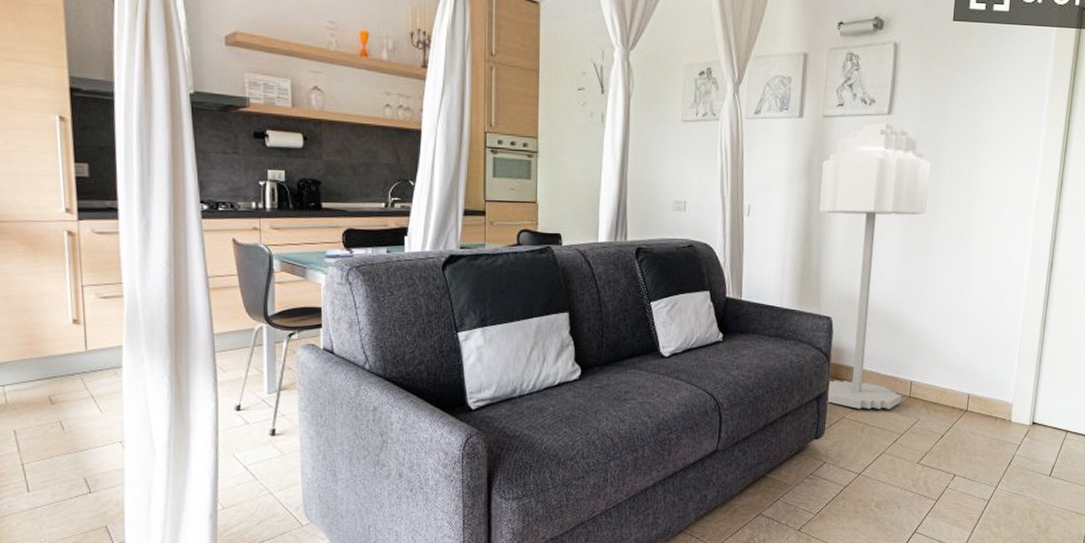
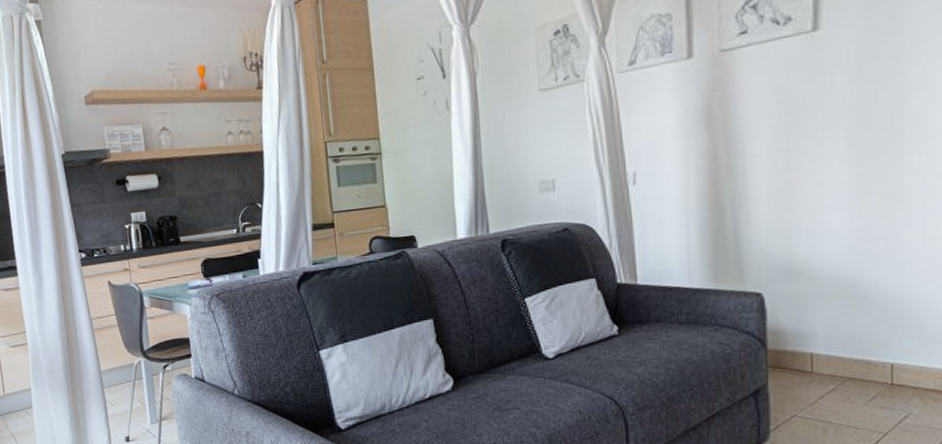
floor lamp: present [819,123,932,409] -> none [725,42,888,404]

